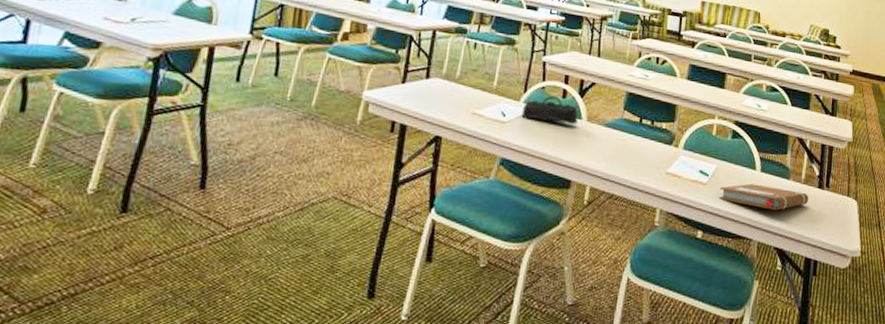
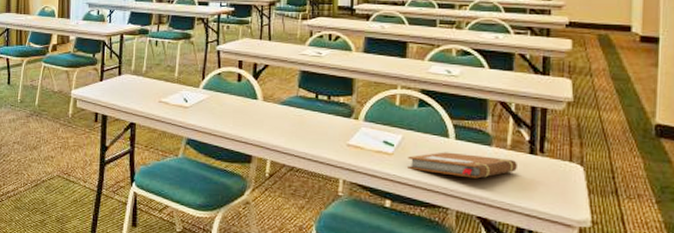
pencil case: present [521,95,578,125] -> none [201,80,254,106]

